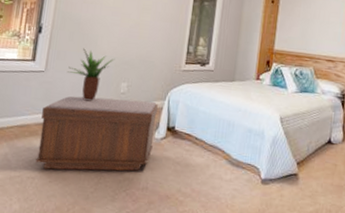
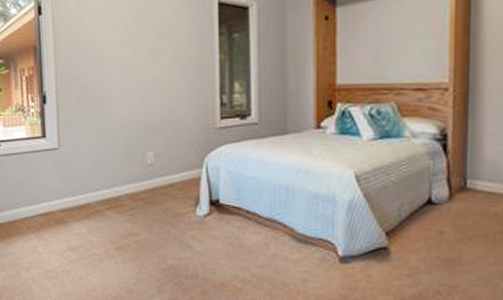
bench: present [35,96,158,171] -> none [64,171,196,261]
potted plant: present [66,48,115,101] -> none [82,115,135,178]

